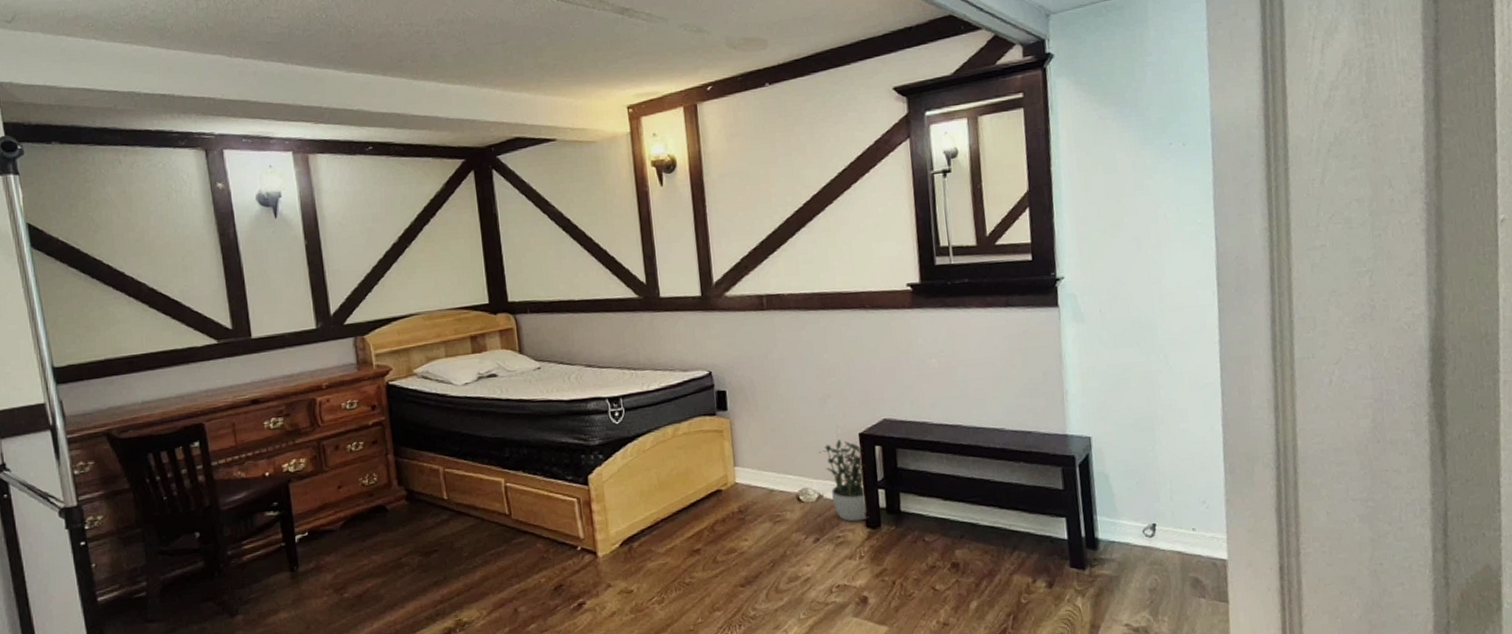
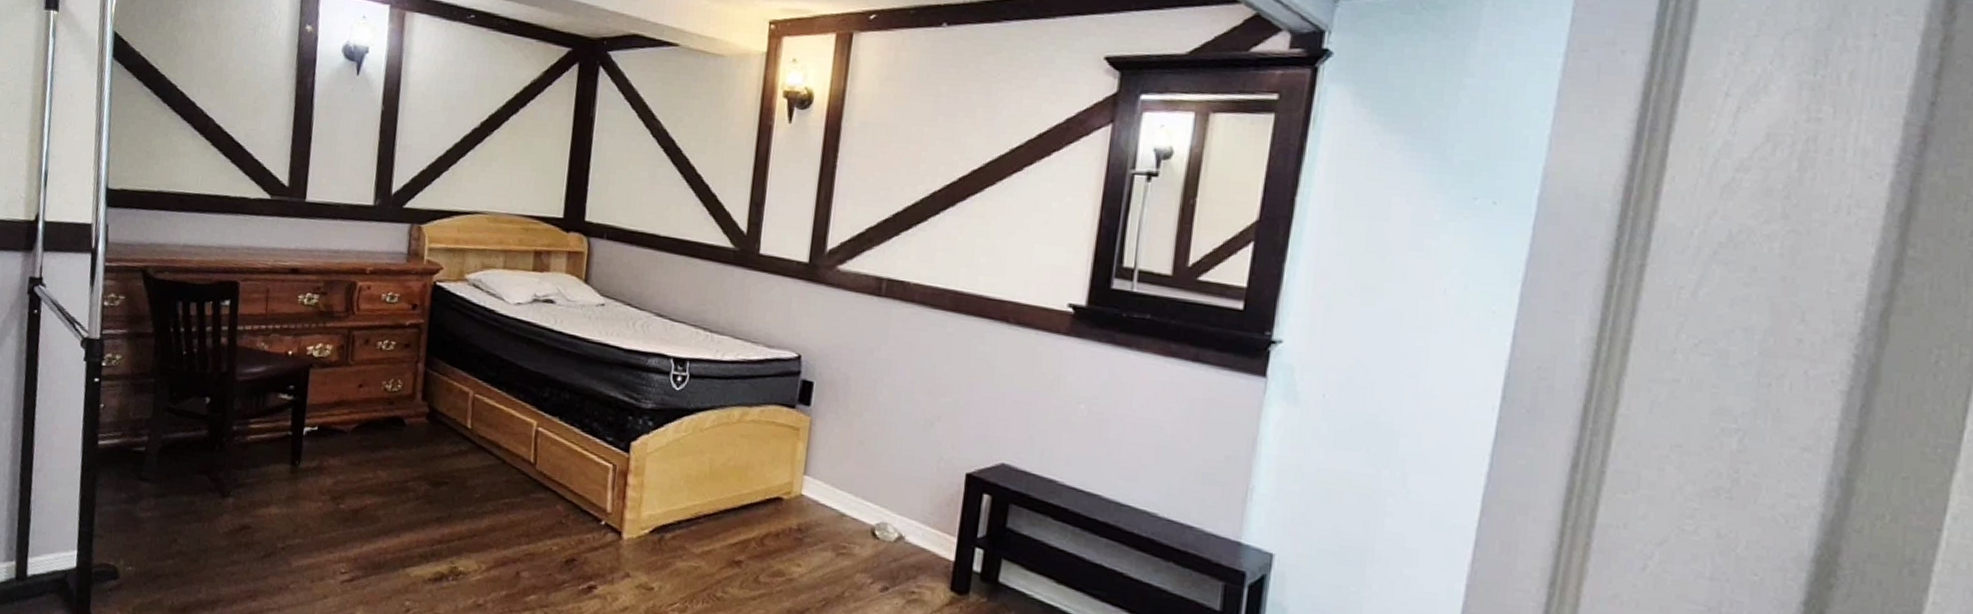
potted plant: present [819,440,869,522] -> none [911,475,967,581]

